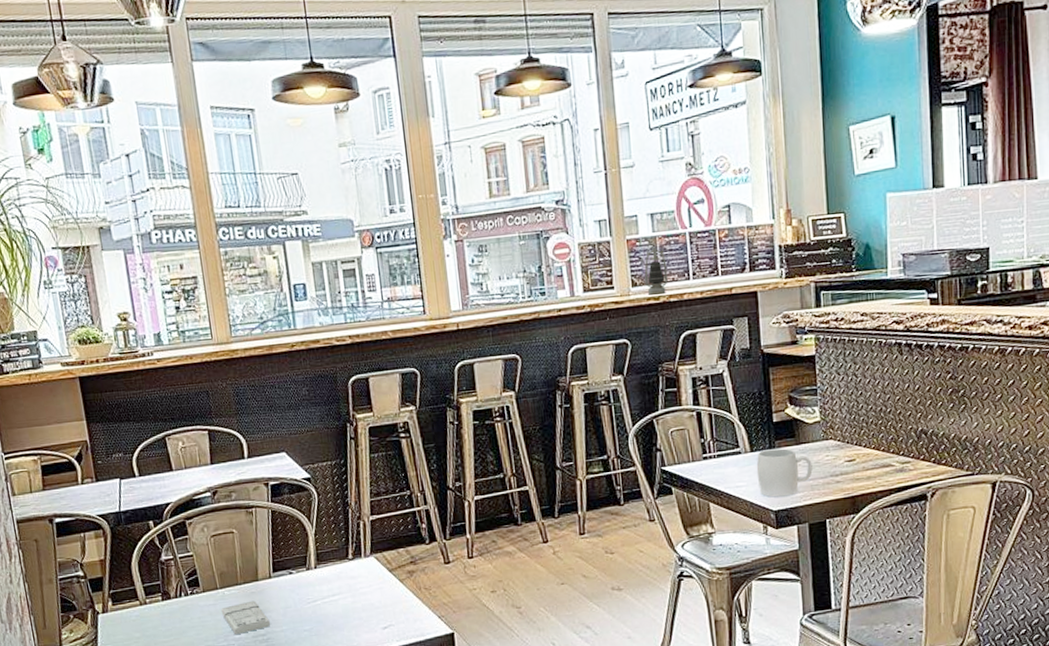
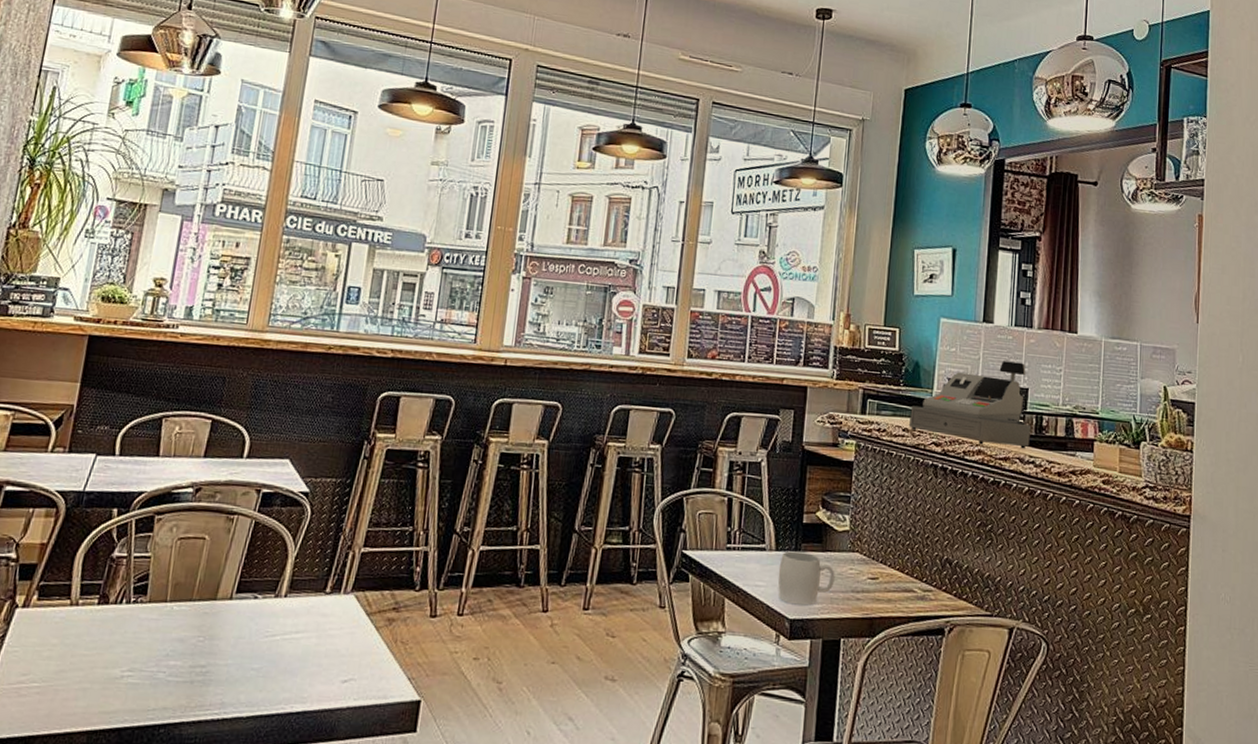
mobile phone: present [221,600,270,634] -> none [162,622,215,661]
lantern: present [644,238,668,296] -> none [701,315,725,372]
cash register: none [866,222,996,314] -> present [909,361,1031,449]

